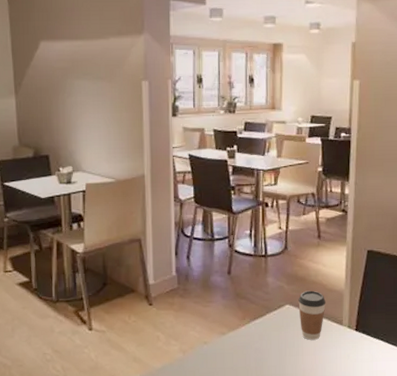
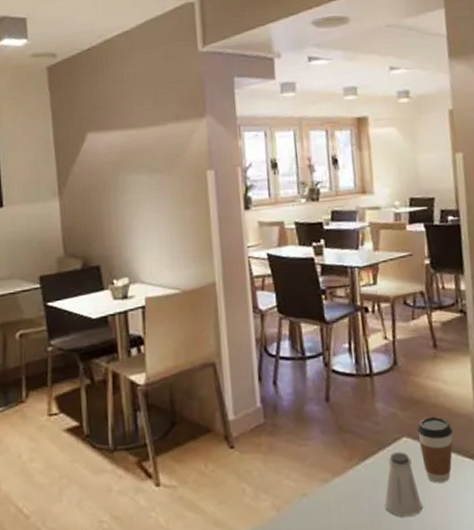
saltshaker: none [267,315,296,363] -> present [384,452,422,517]

